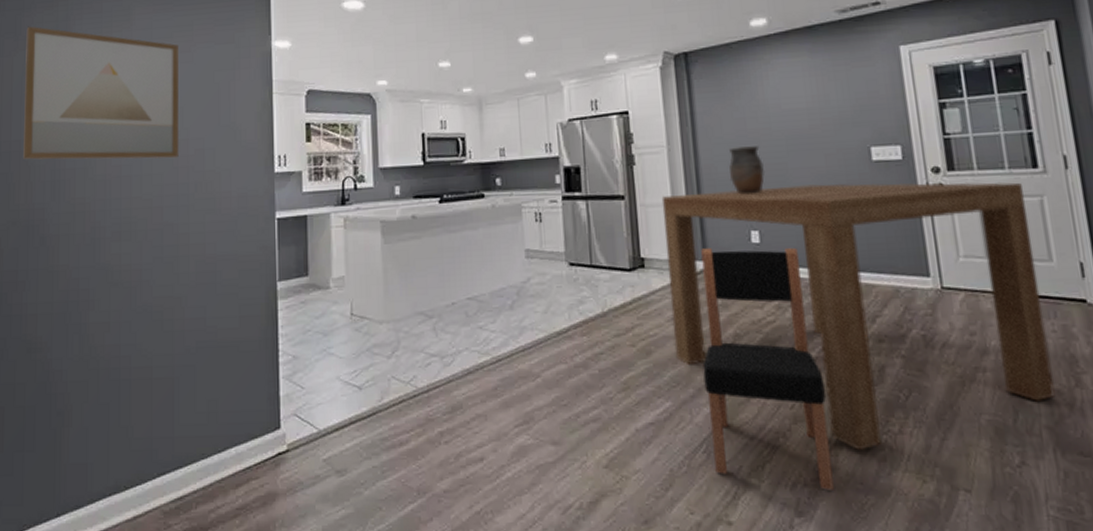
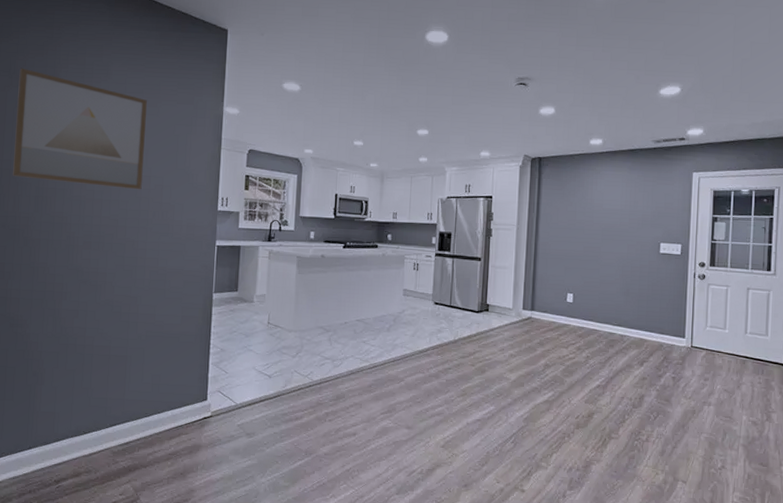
table: present [661,182,1056,451] -> none [502,262,758,451]
dining chair: present [701,247,834,490] -> none [518,302,601,475]
vase: present [729,146,766,195] -> none [558,232,584,267]

